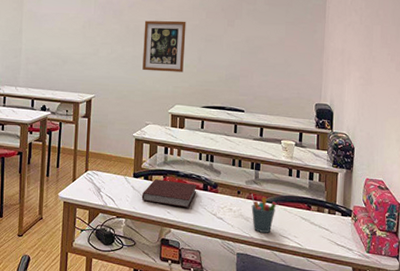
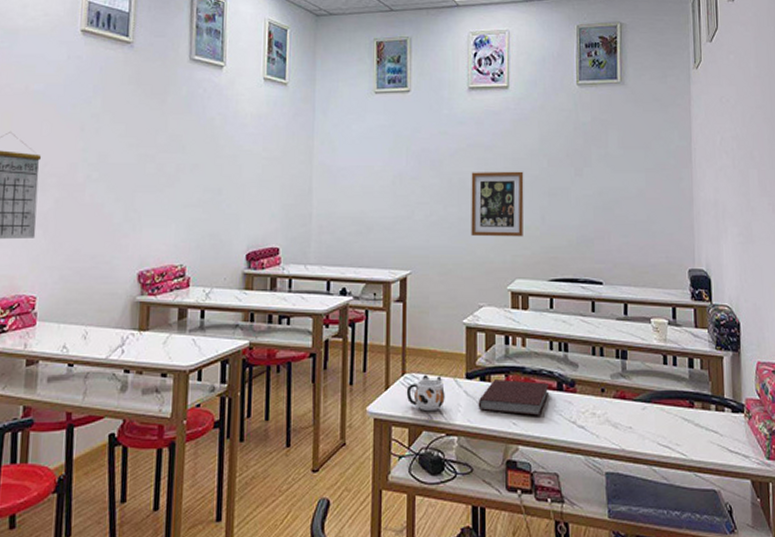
mug: none [88,172,117,200] -> present [406,375,445,412]
pen holder: present [251,194,277,233] -> none [619,391,651,442]

